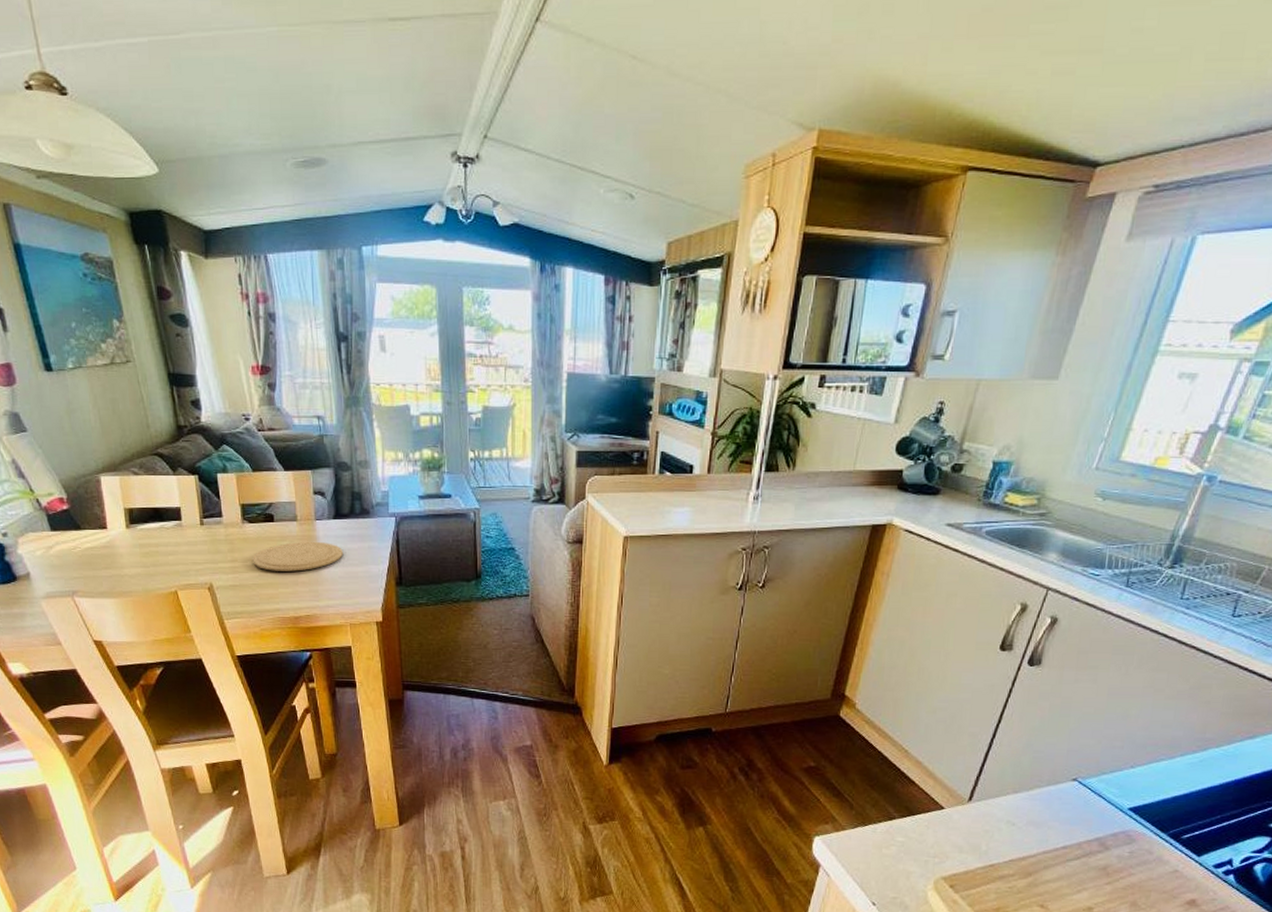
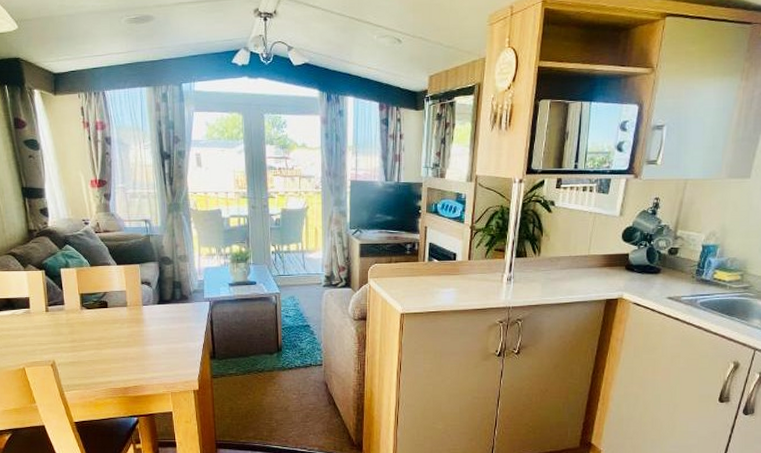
plate: present [252,541,343,572] -> none [89,323,165,349]

